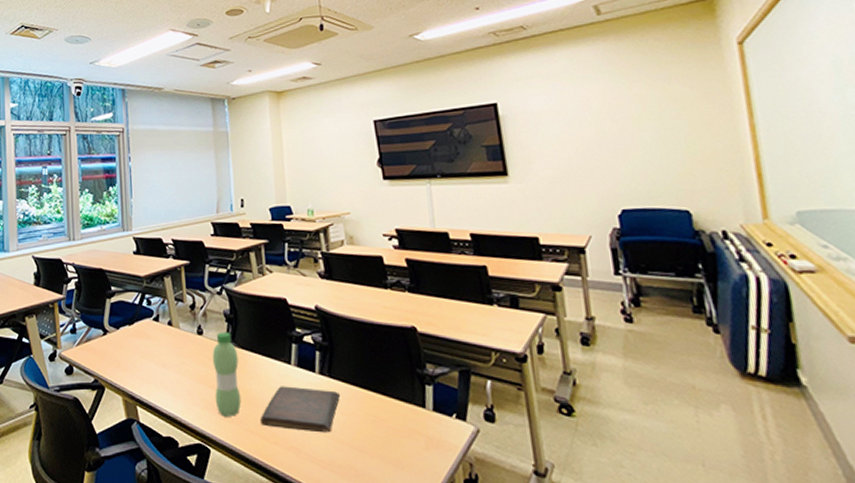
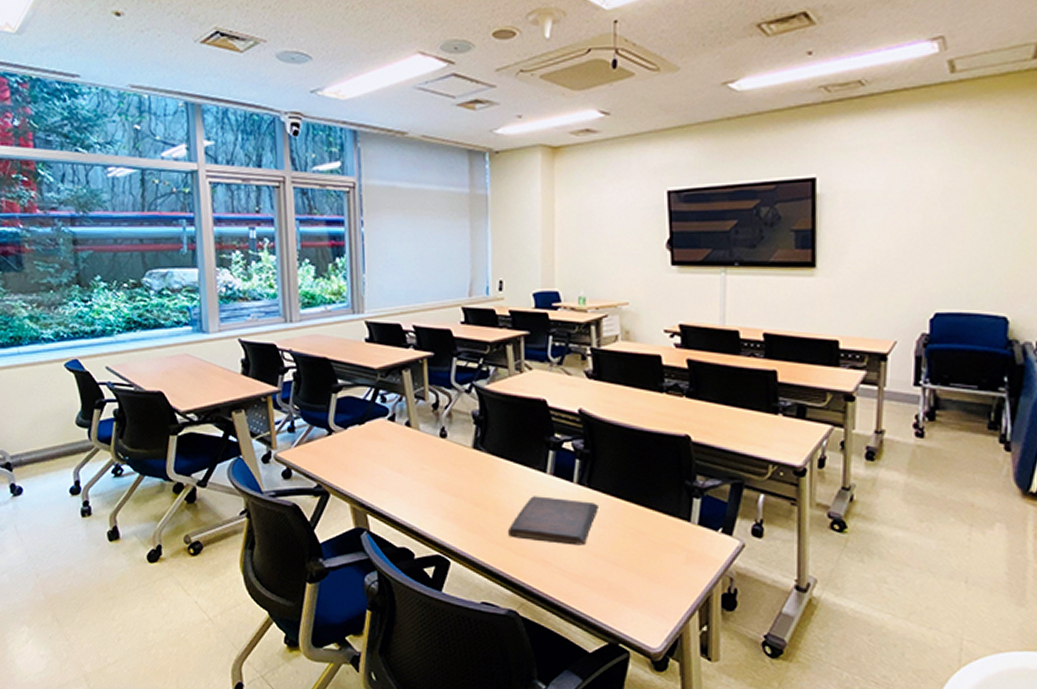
water bottle: present [212,332,241,417] -> none [456,435,488,527]

